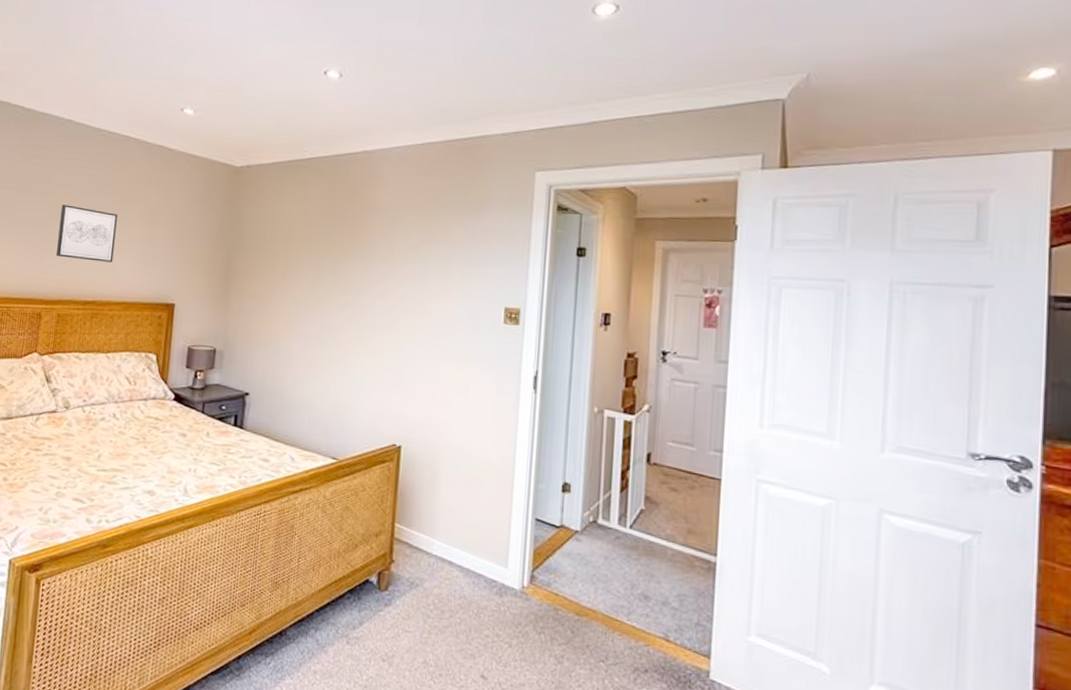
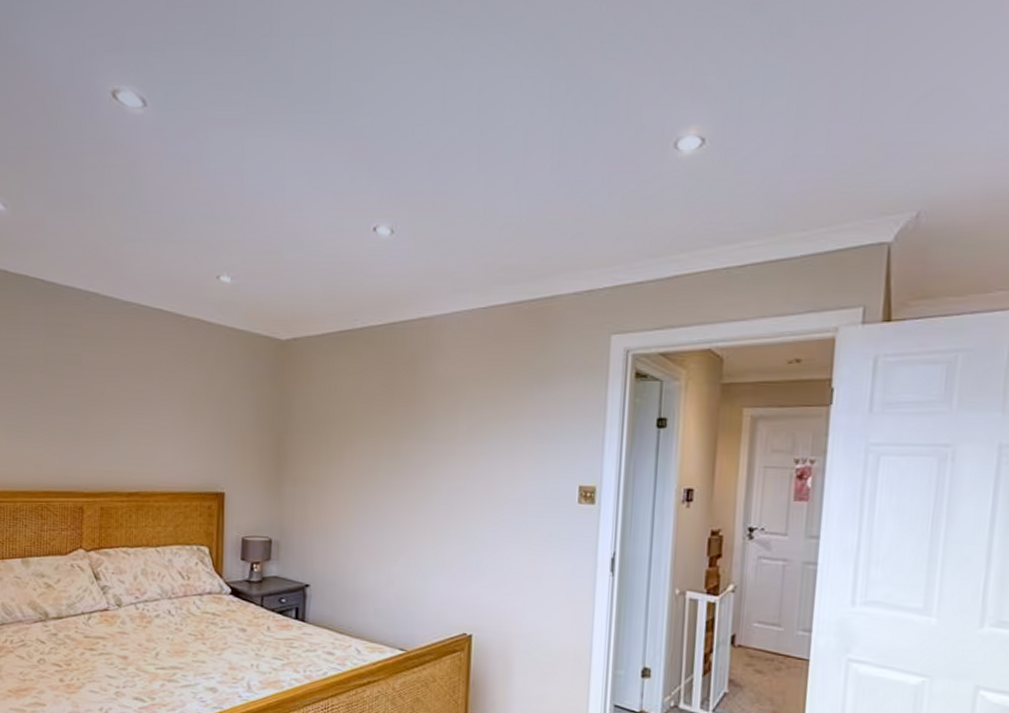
wall art: present [56,204,118,263] -> none [94,388,156,450]

